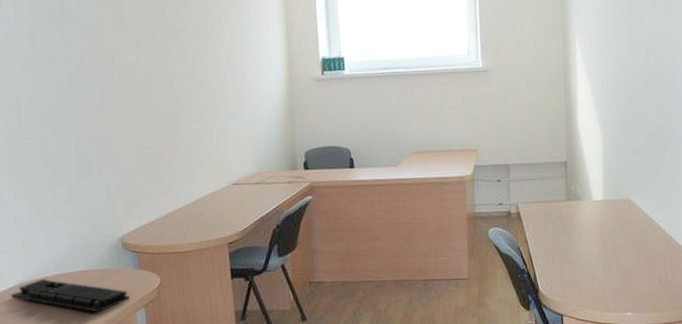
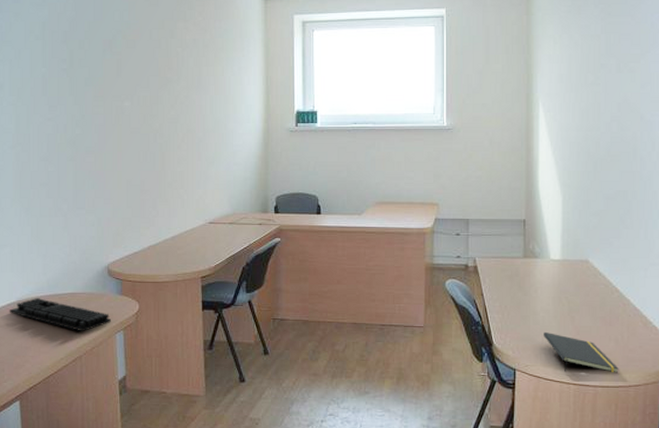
notepad: none [589,274,664,314] -> present [544,331,619,373]

